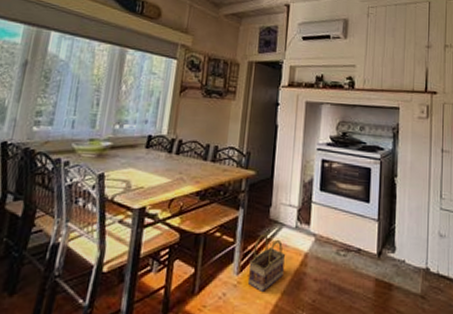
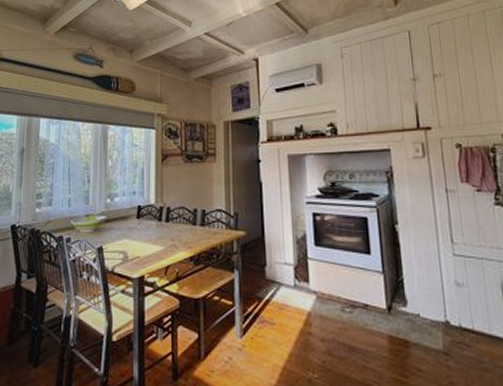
basket: present [247,234,286,291] -> none [251,294,288,354]

